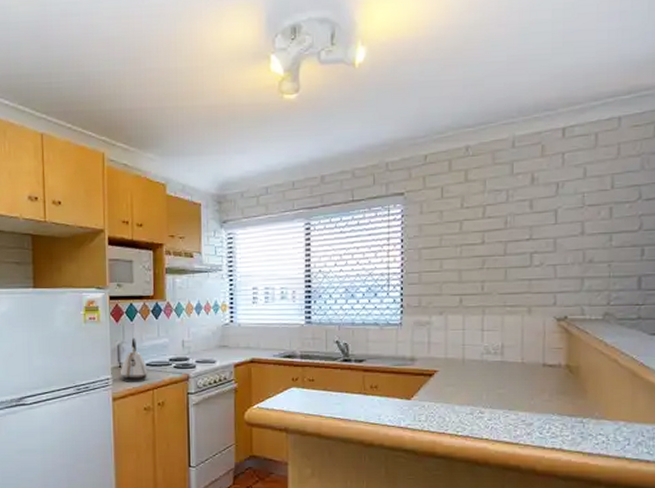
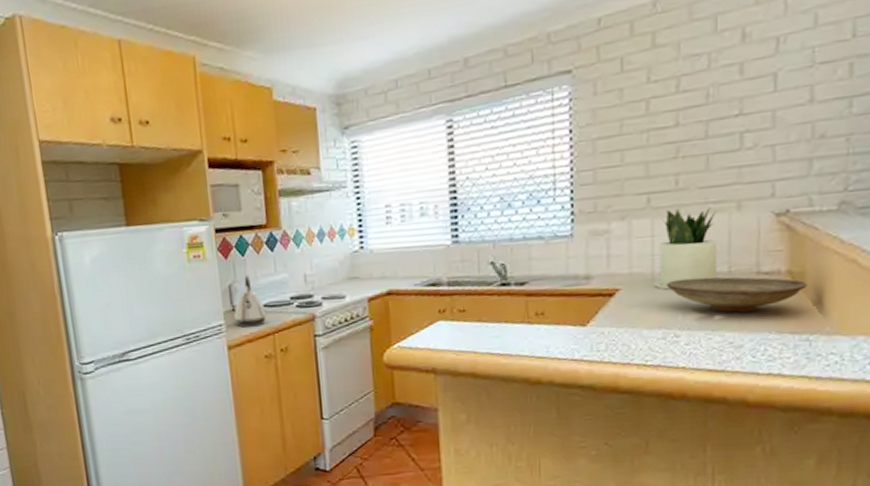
planter: none [465,309,513,374] -> present [655,206,717,290]
decorative bowl: none [474,366,581,396] -> present [667,277,808,313]

